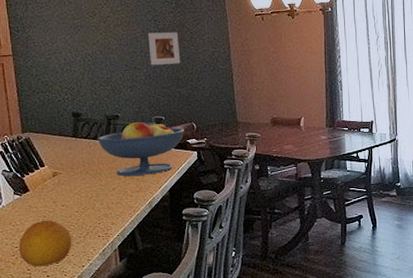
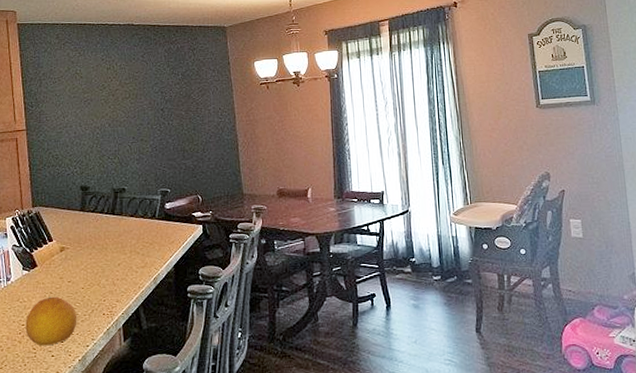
fruit bowl: present [97,122,185,177] -> none [104,195,190,252]
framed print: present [148,32,181,66] -> none [155,103,186,137]

